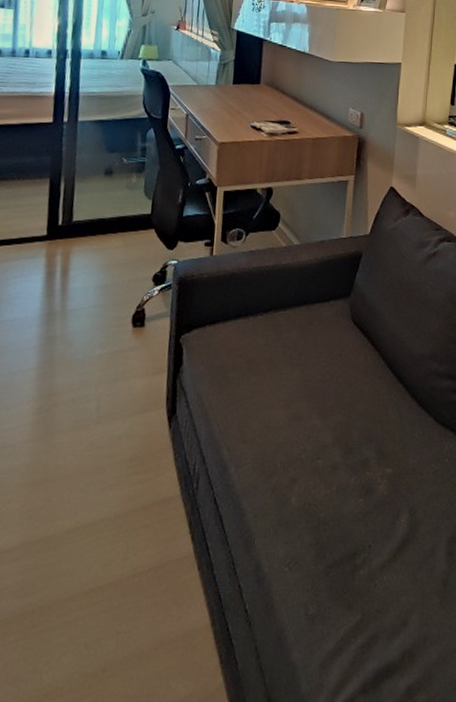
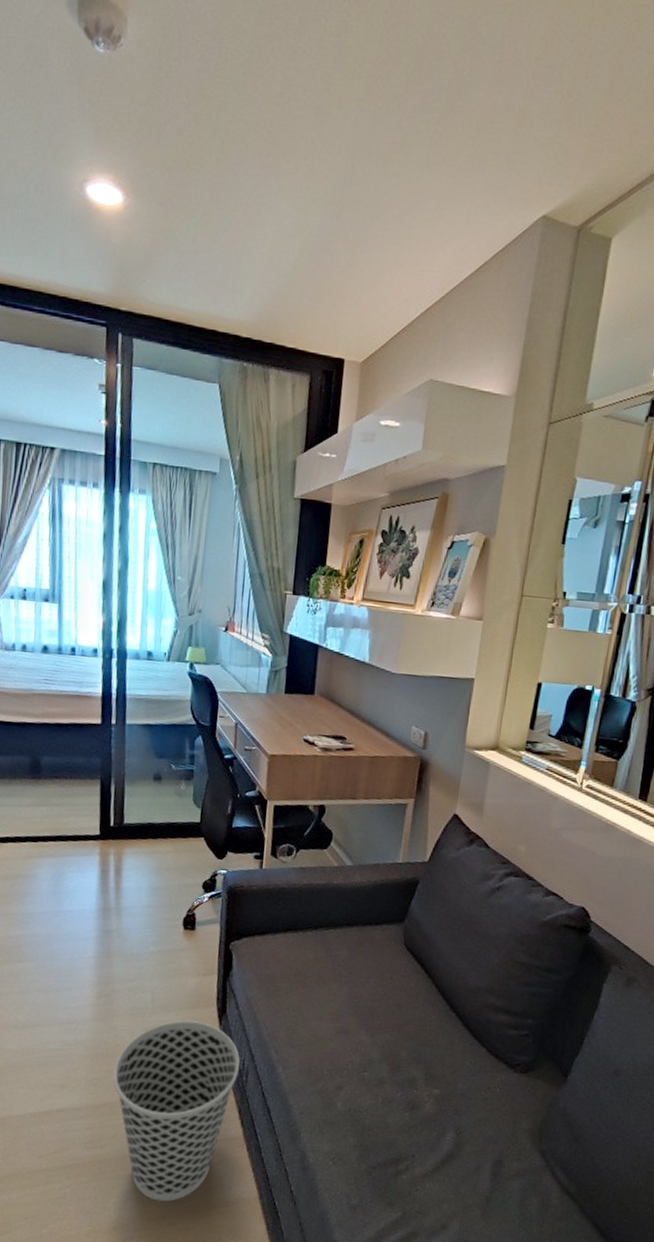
wastebasket: none [51,427,191,650] -> present [113,1020,240,1202]

